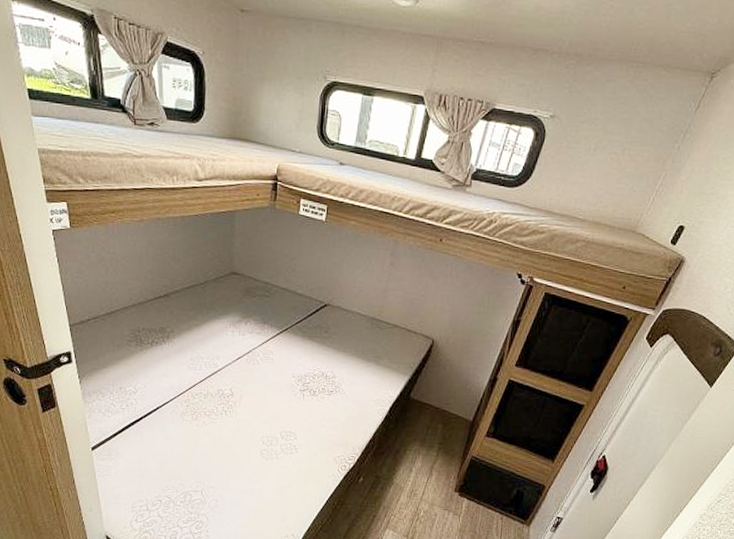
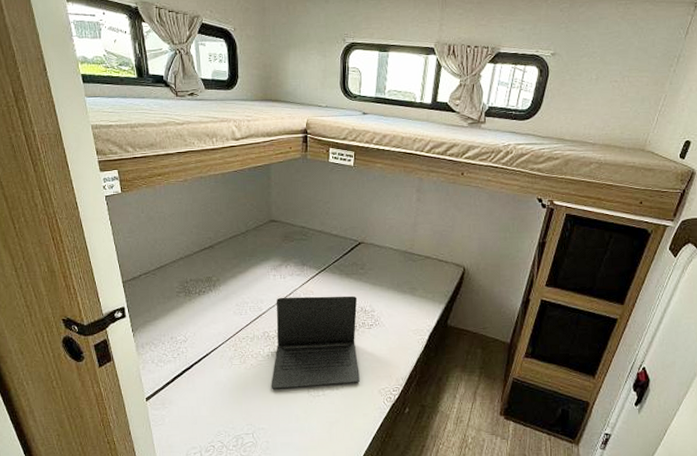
laptop: none [223,355,319,450] -> present [271,295,360,390]

